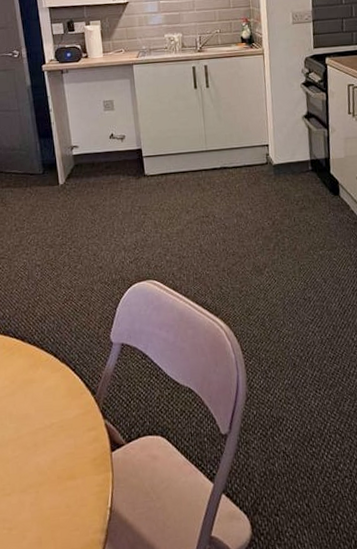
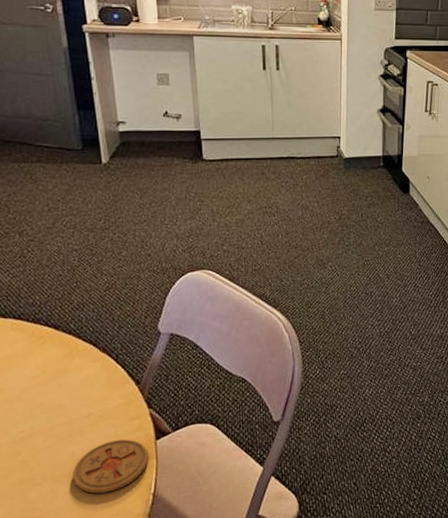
coaster: none [37,450,105,507] -> present [72,439,149,494]

